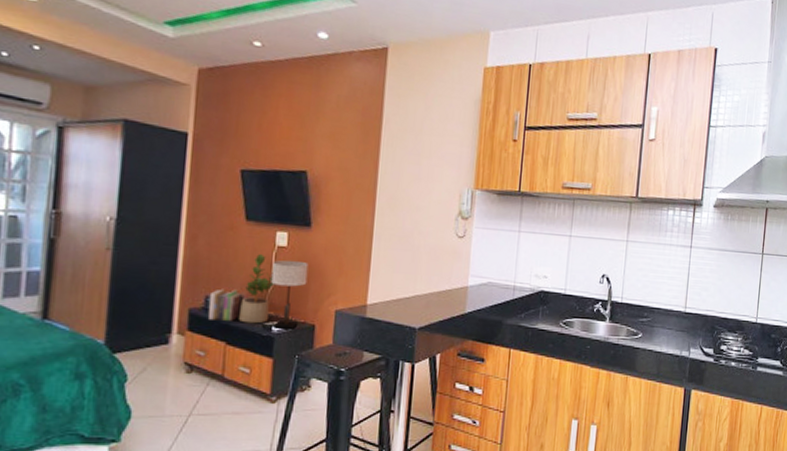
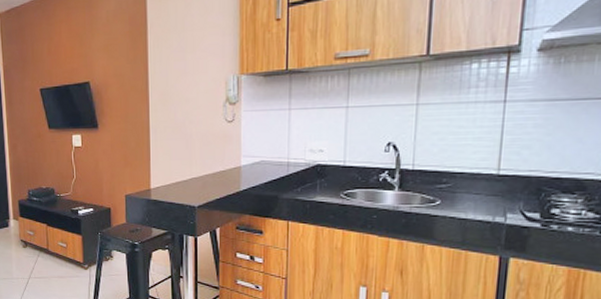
books: present [207,288,241,321] -> none [30,184,54,208]
potted plant: present [238,254,276,324] -> none [52,155,77,209]
table lamp: present [271,260,309,331] -> none [72,157,100,213]

